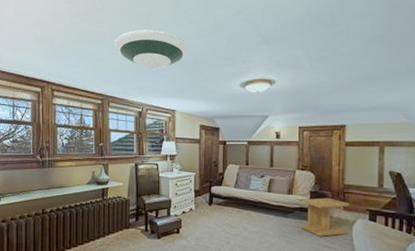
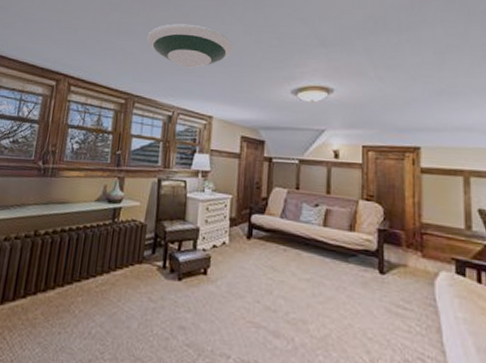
side table: present [301,197,350,237] -> none [366,238,431,293]

